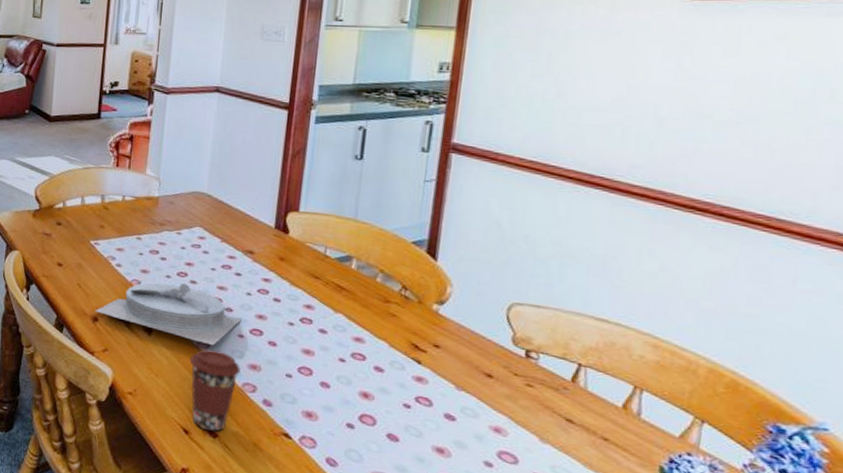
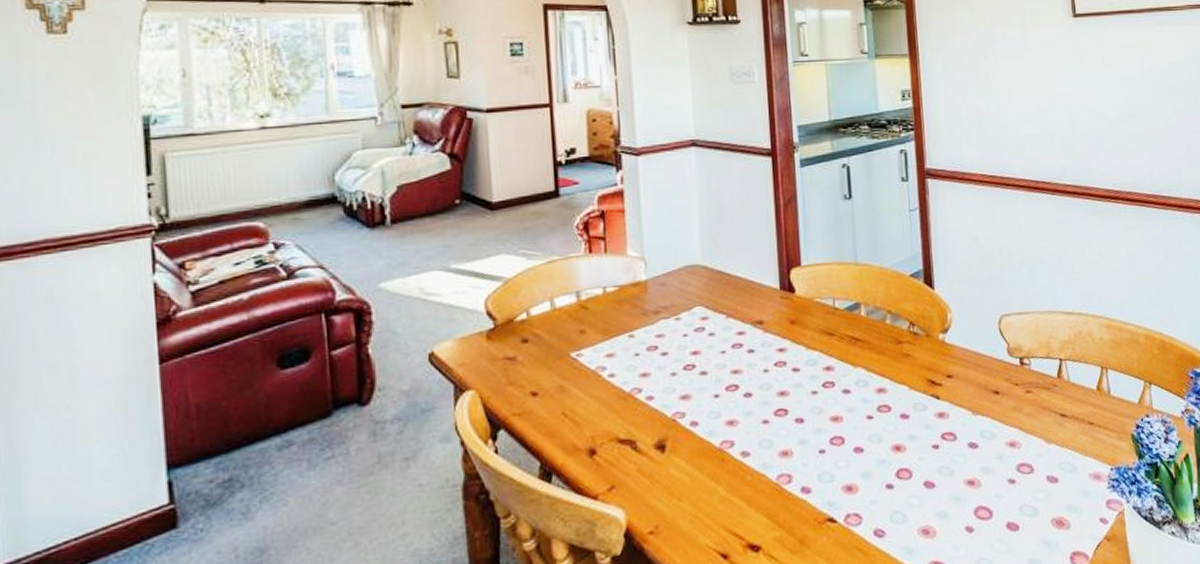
plate: present [95,282,241,346] -> none [590,376,763,444]
coffee cup: present [189,348,241,432] -> none [714,446,772,546]

